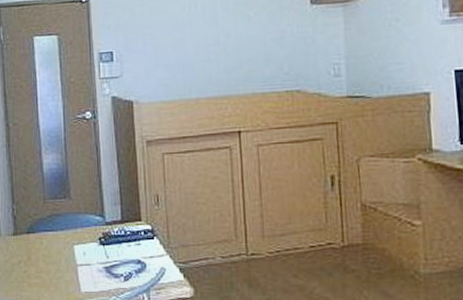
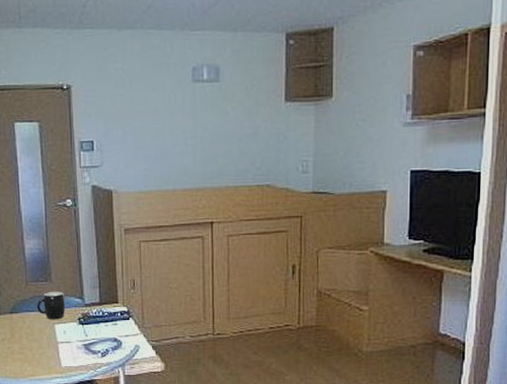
mug: none [55,208,85,240] -> present [37,291,66,320]

